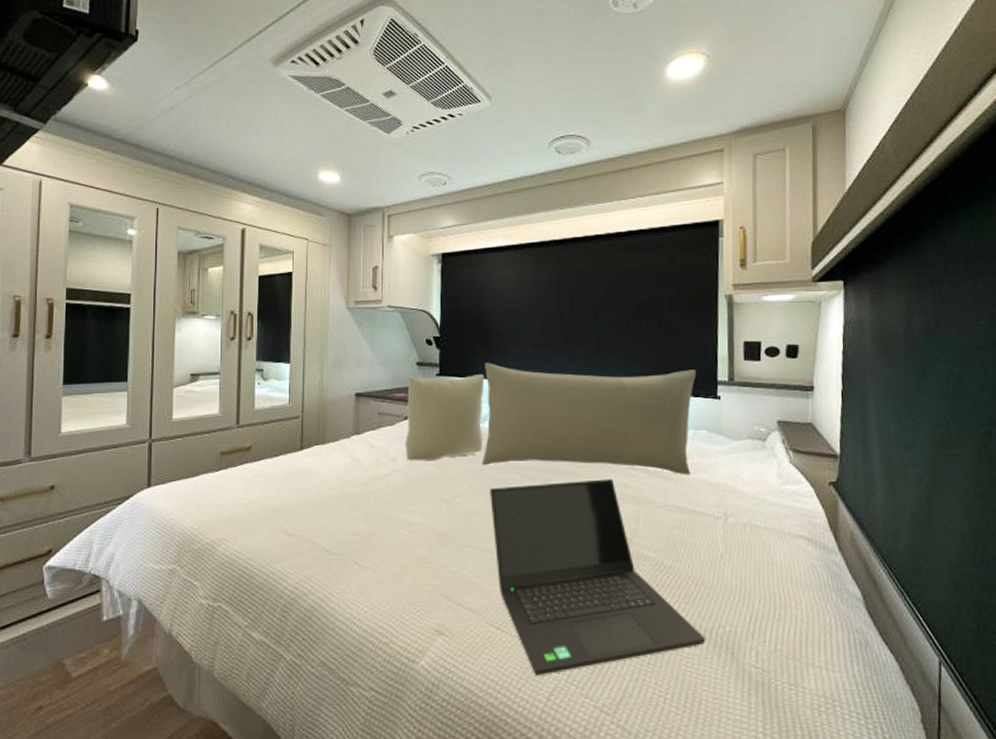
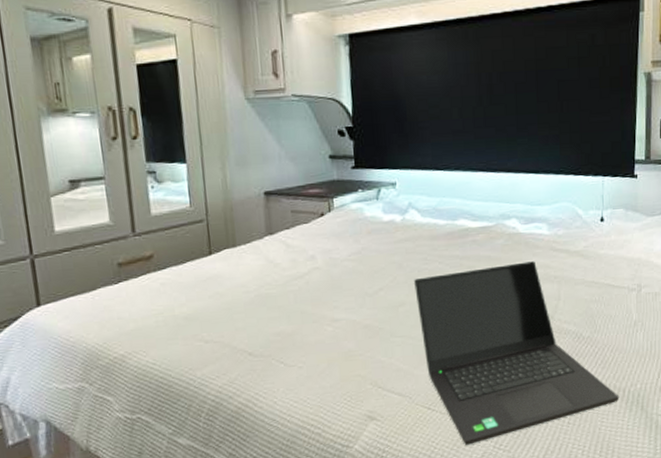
pillow: present [405,375,485,461] -> none [321,165,405,259]
pillow: present [481,363,697,475] -> none [402,149,615,258]

